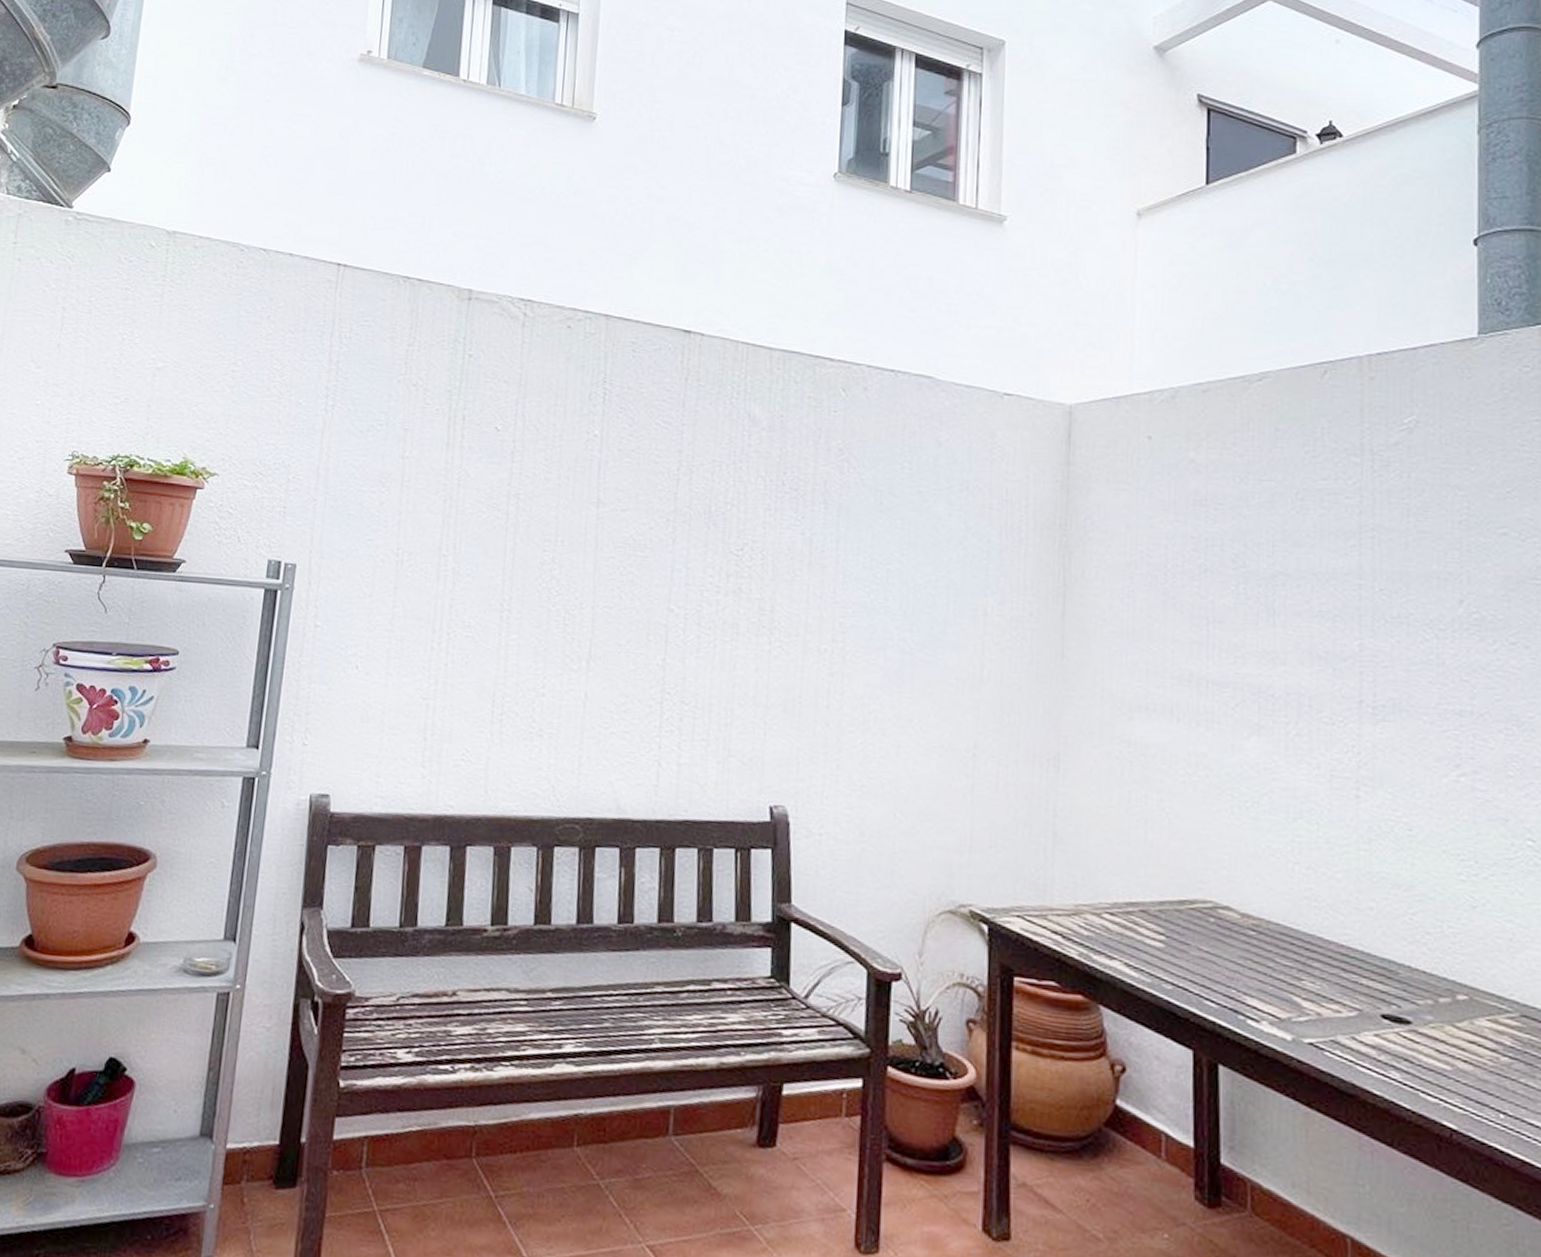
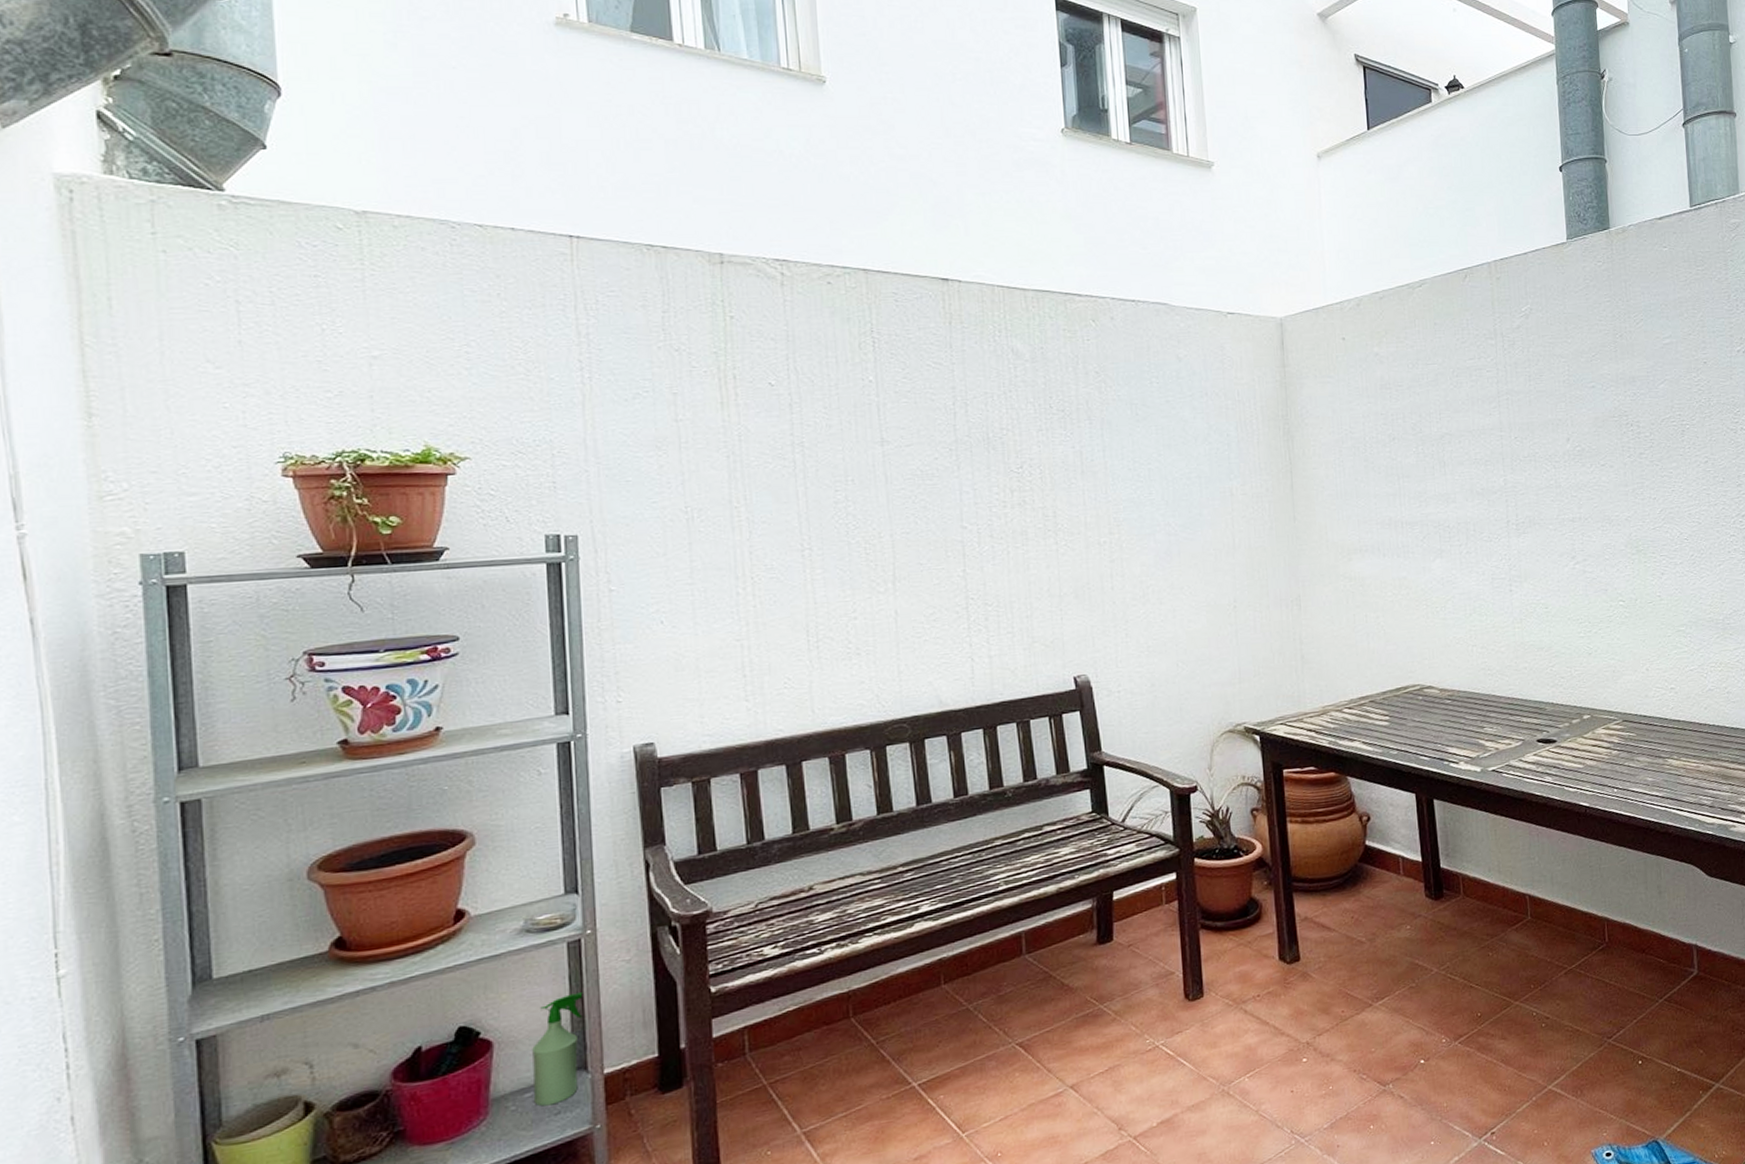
spray bottle: none [159,1050,222,1169] -> present [532,992,583,1107]

